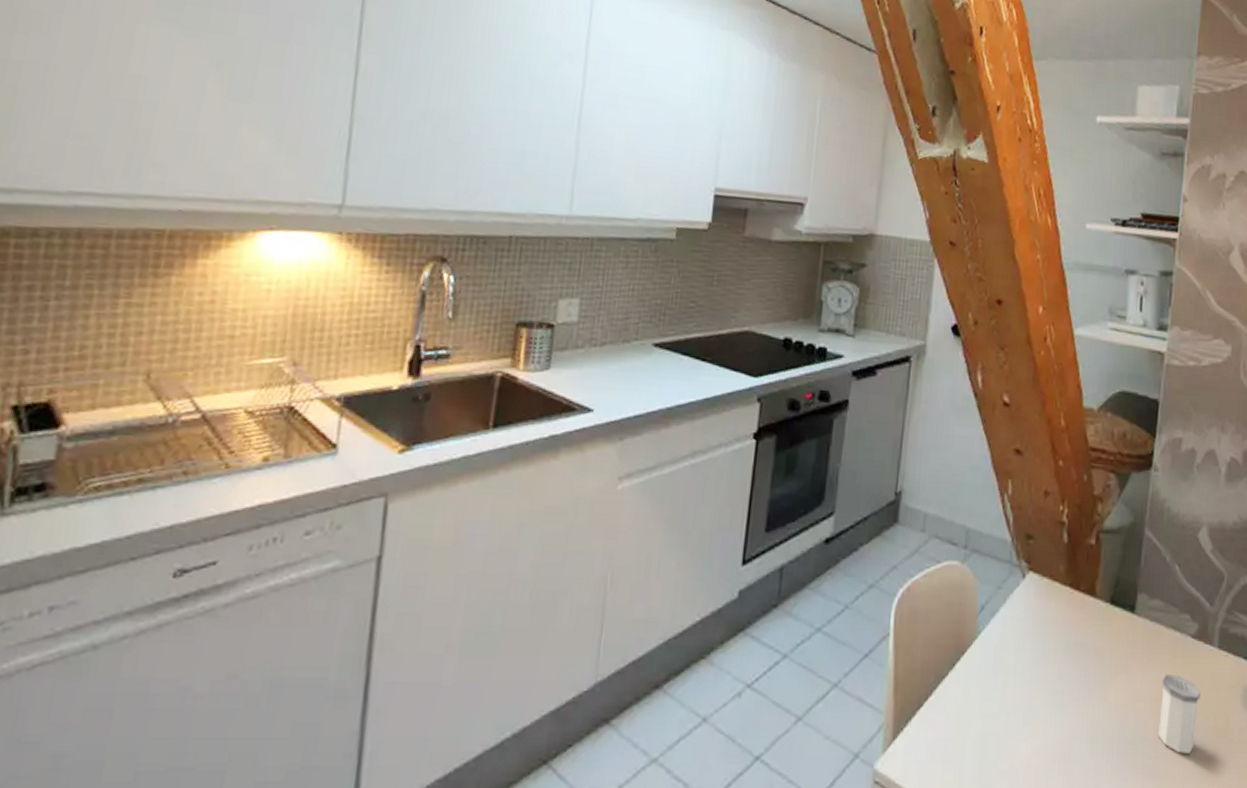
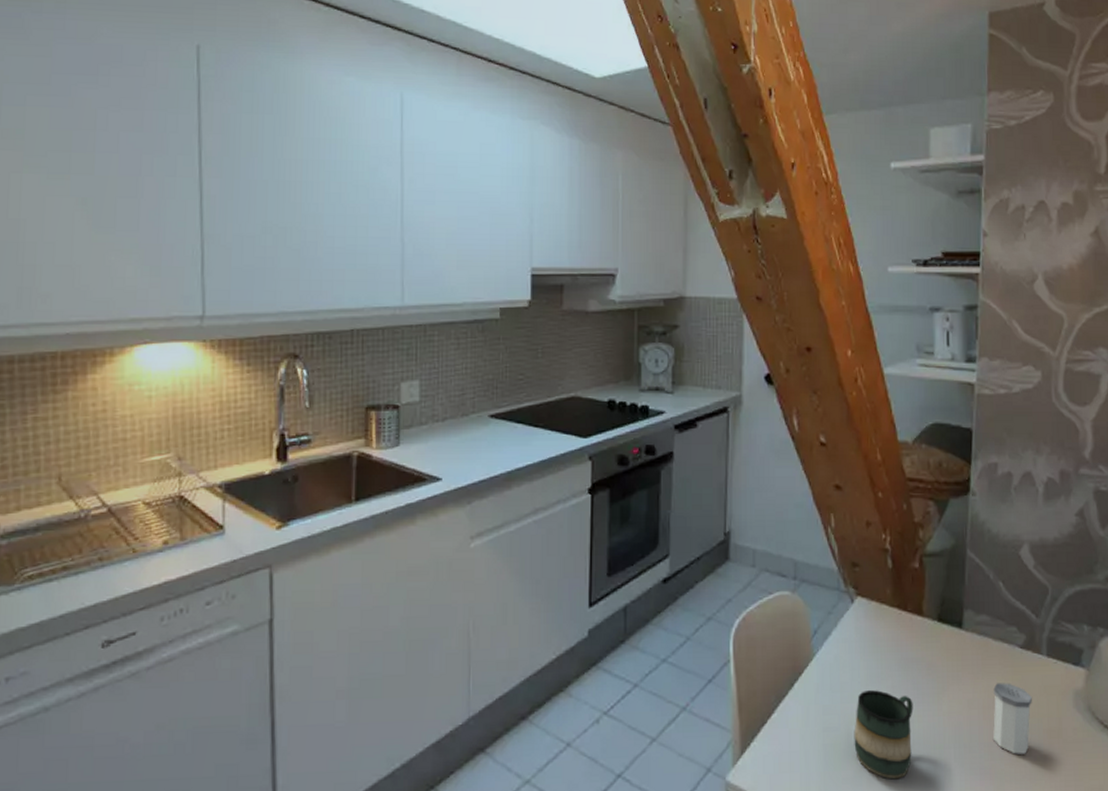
mug: none [1013,675,1079,776] -> present [854,690,913,780]

